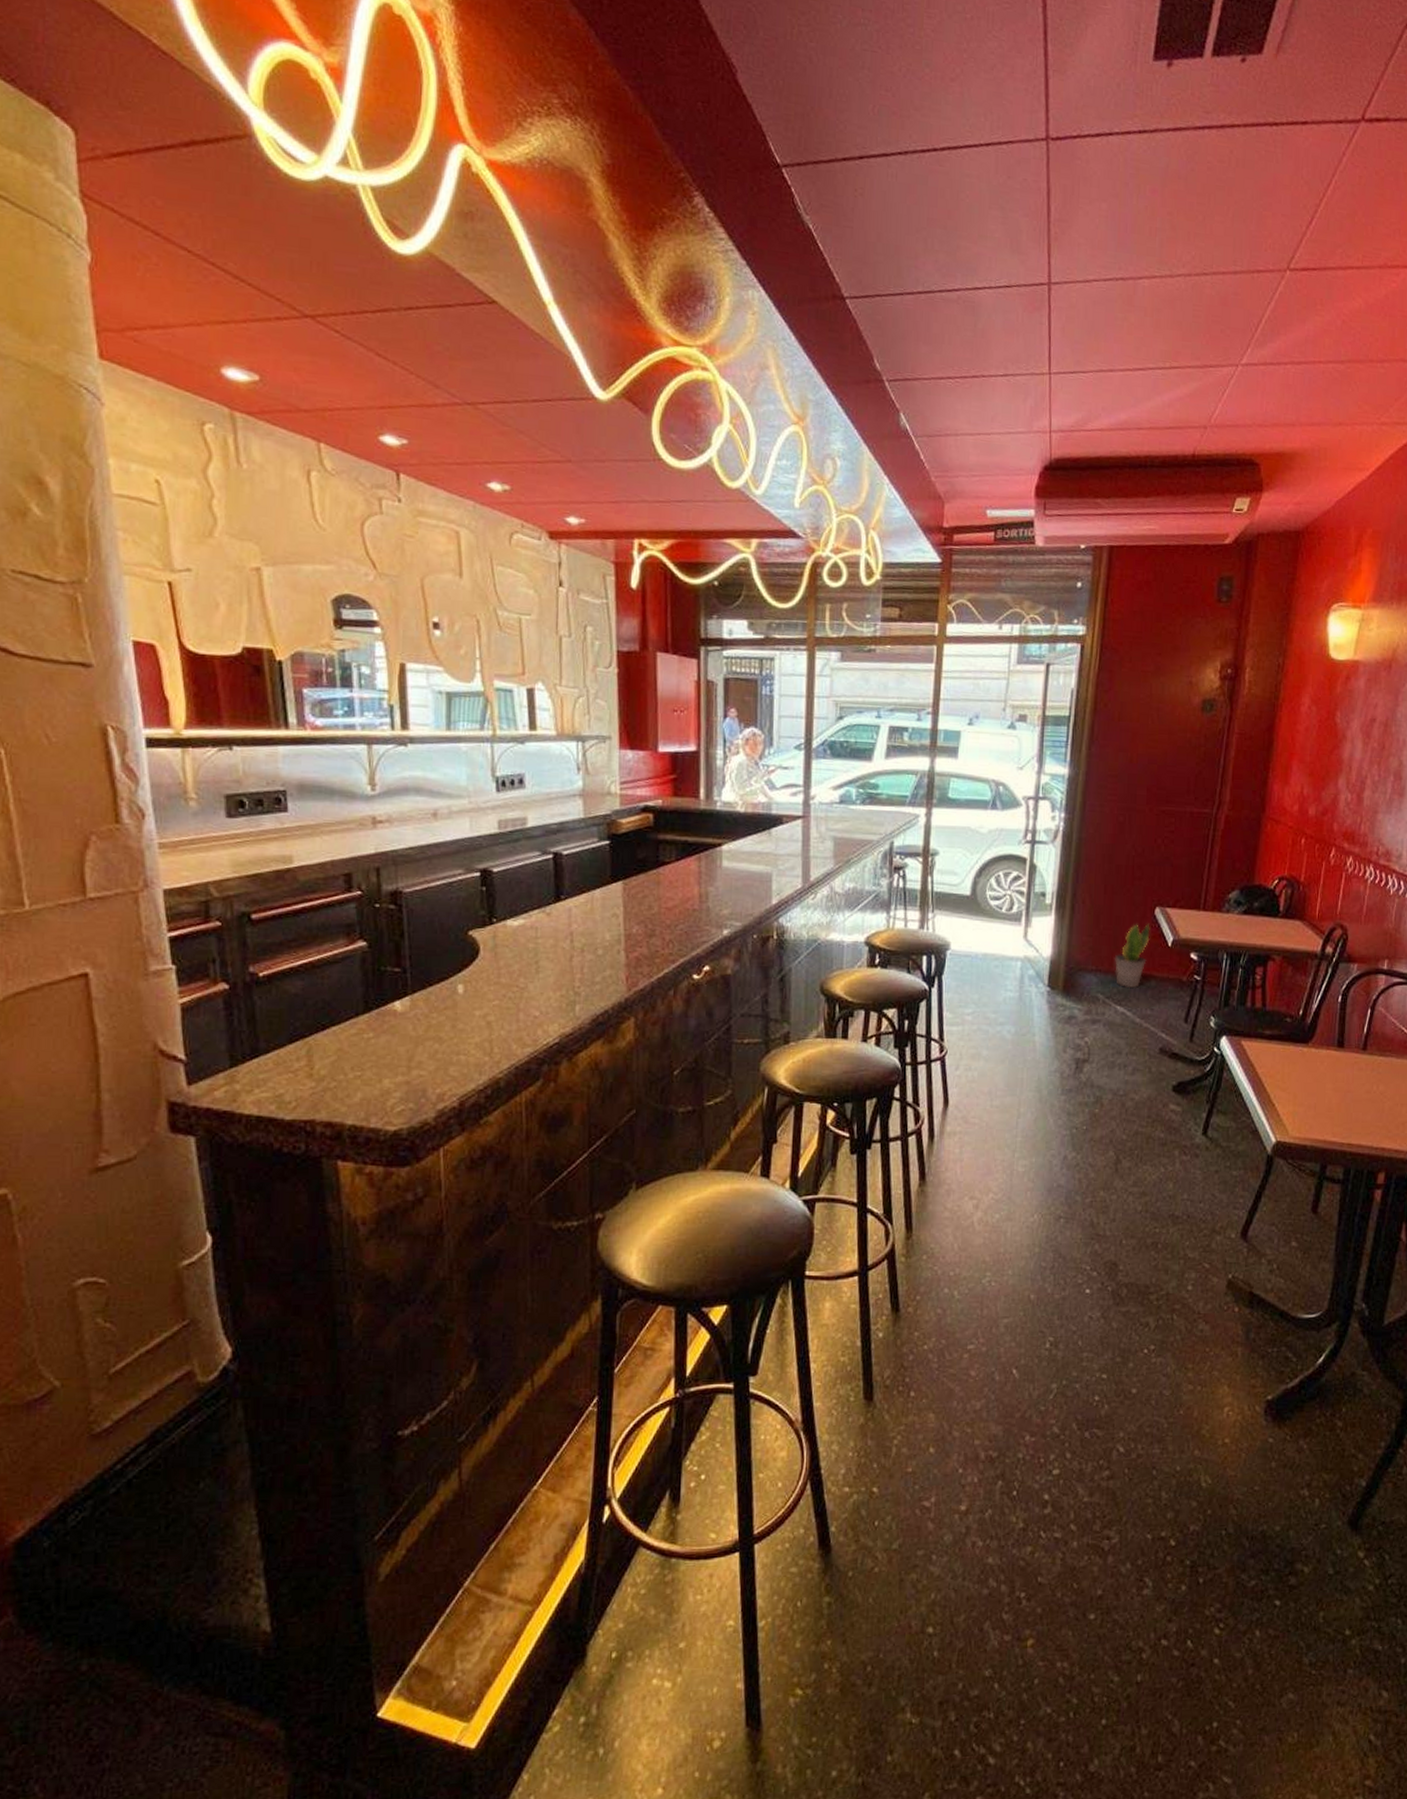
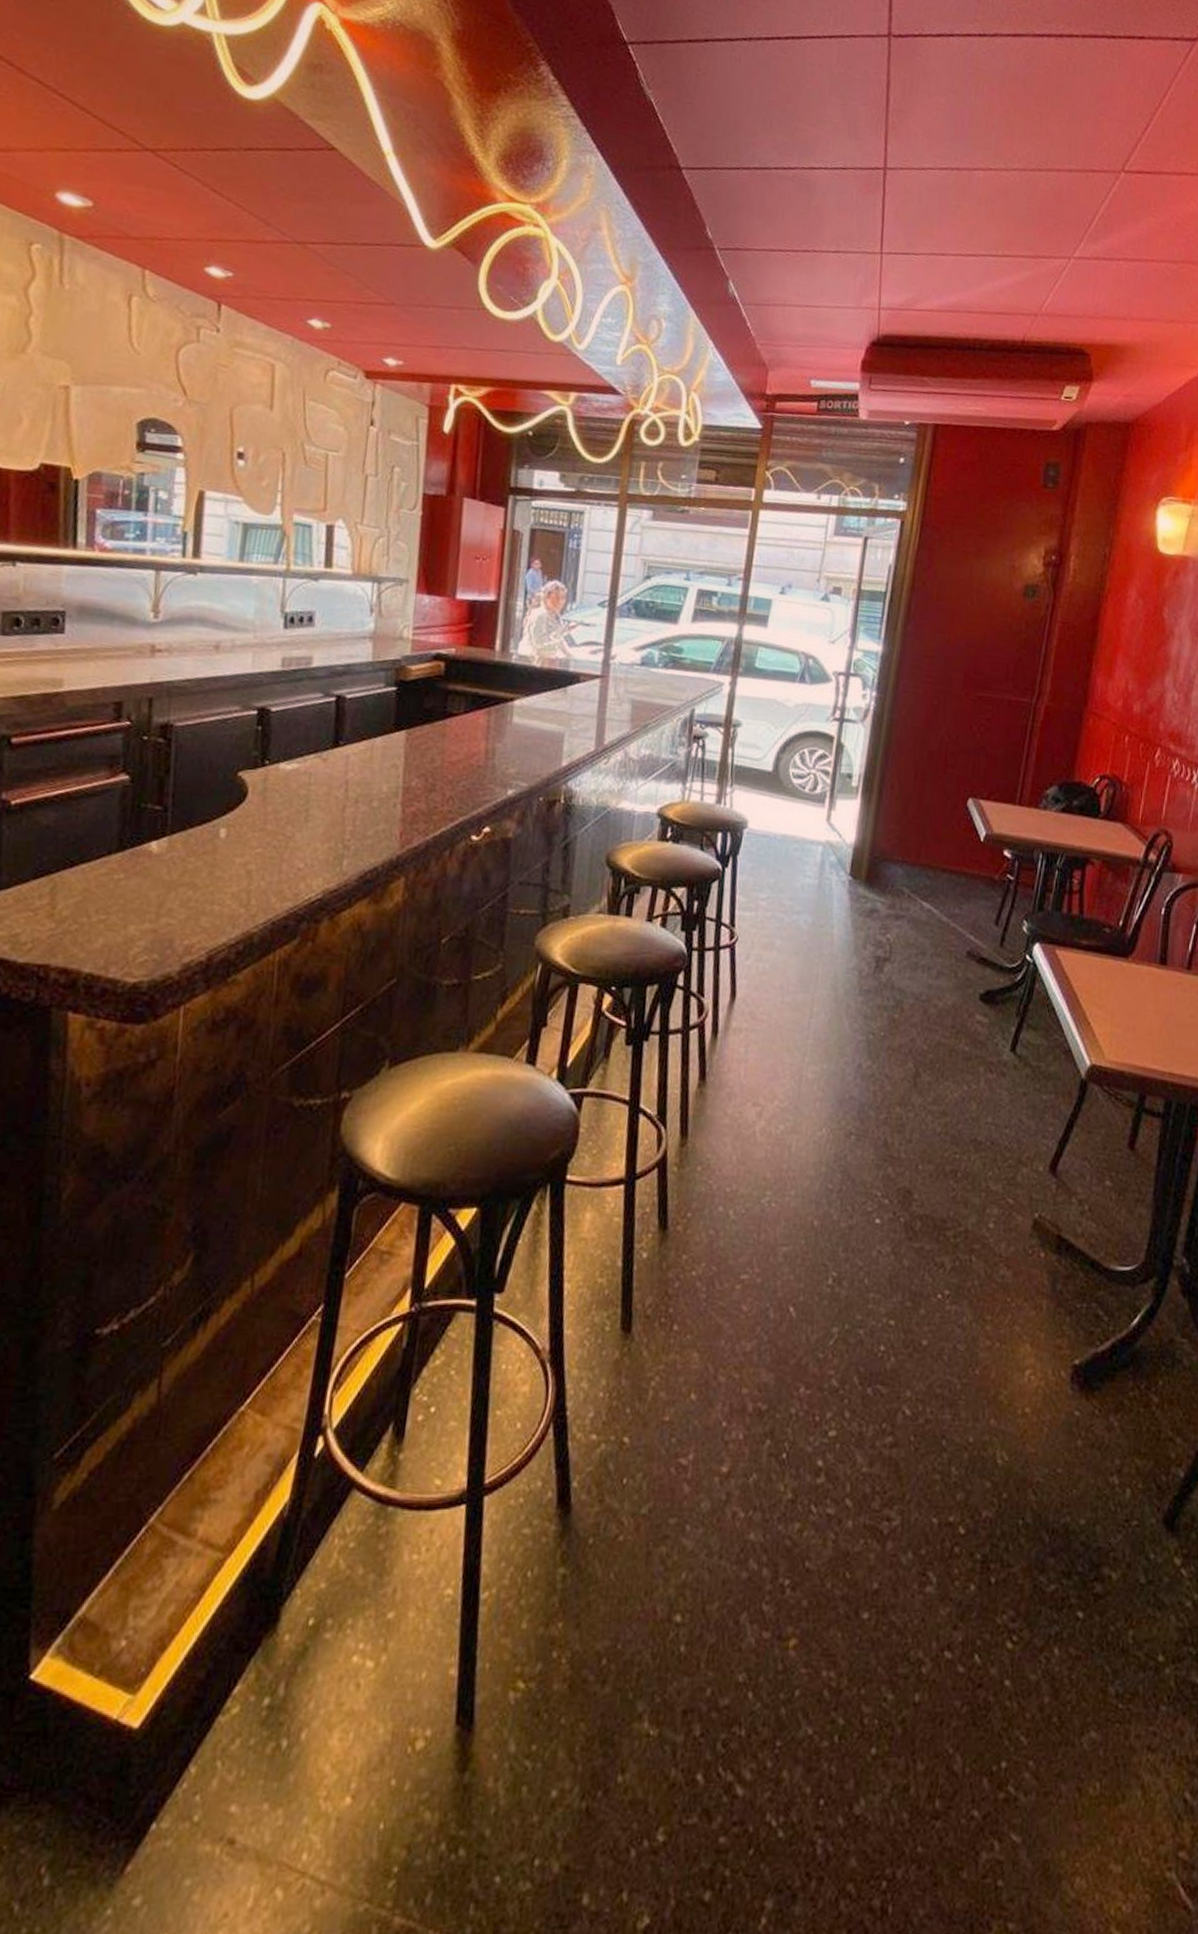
potted plant: present [1114,923,1150,989] -> none [922,815,962,885]

